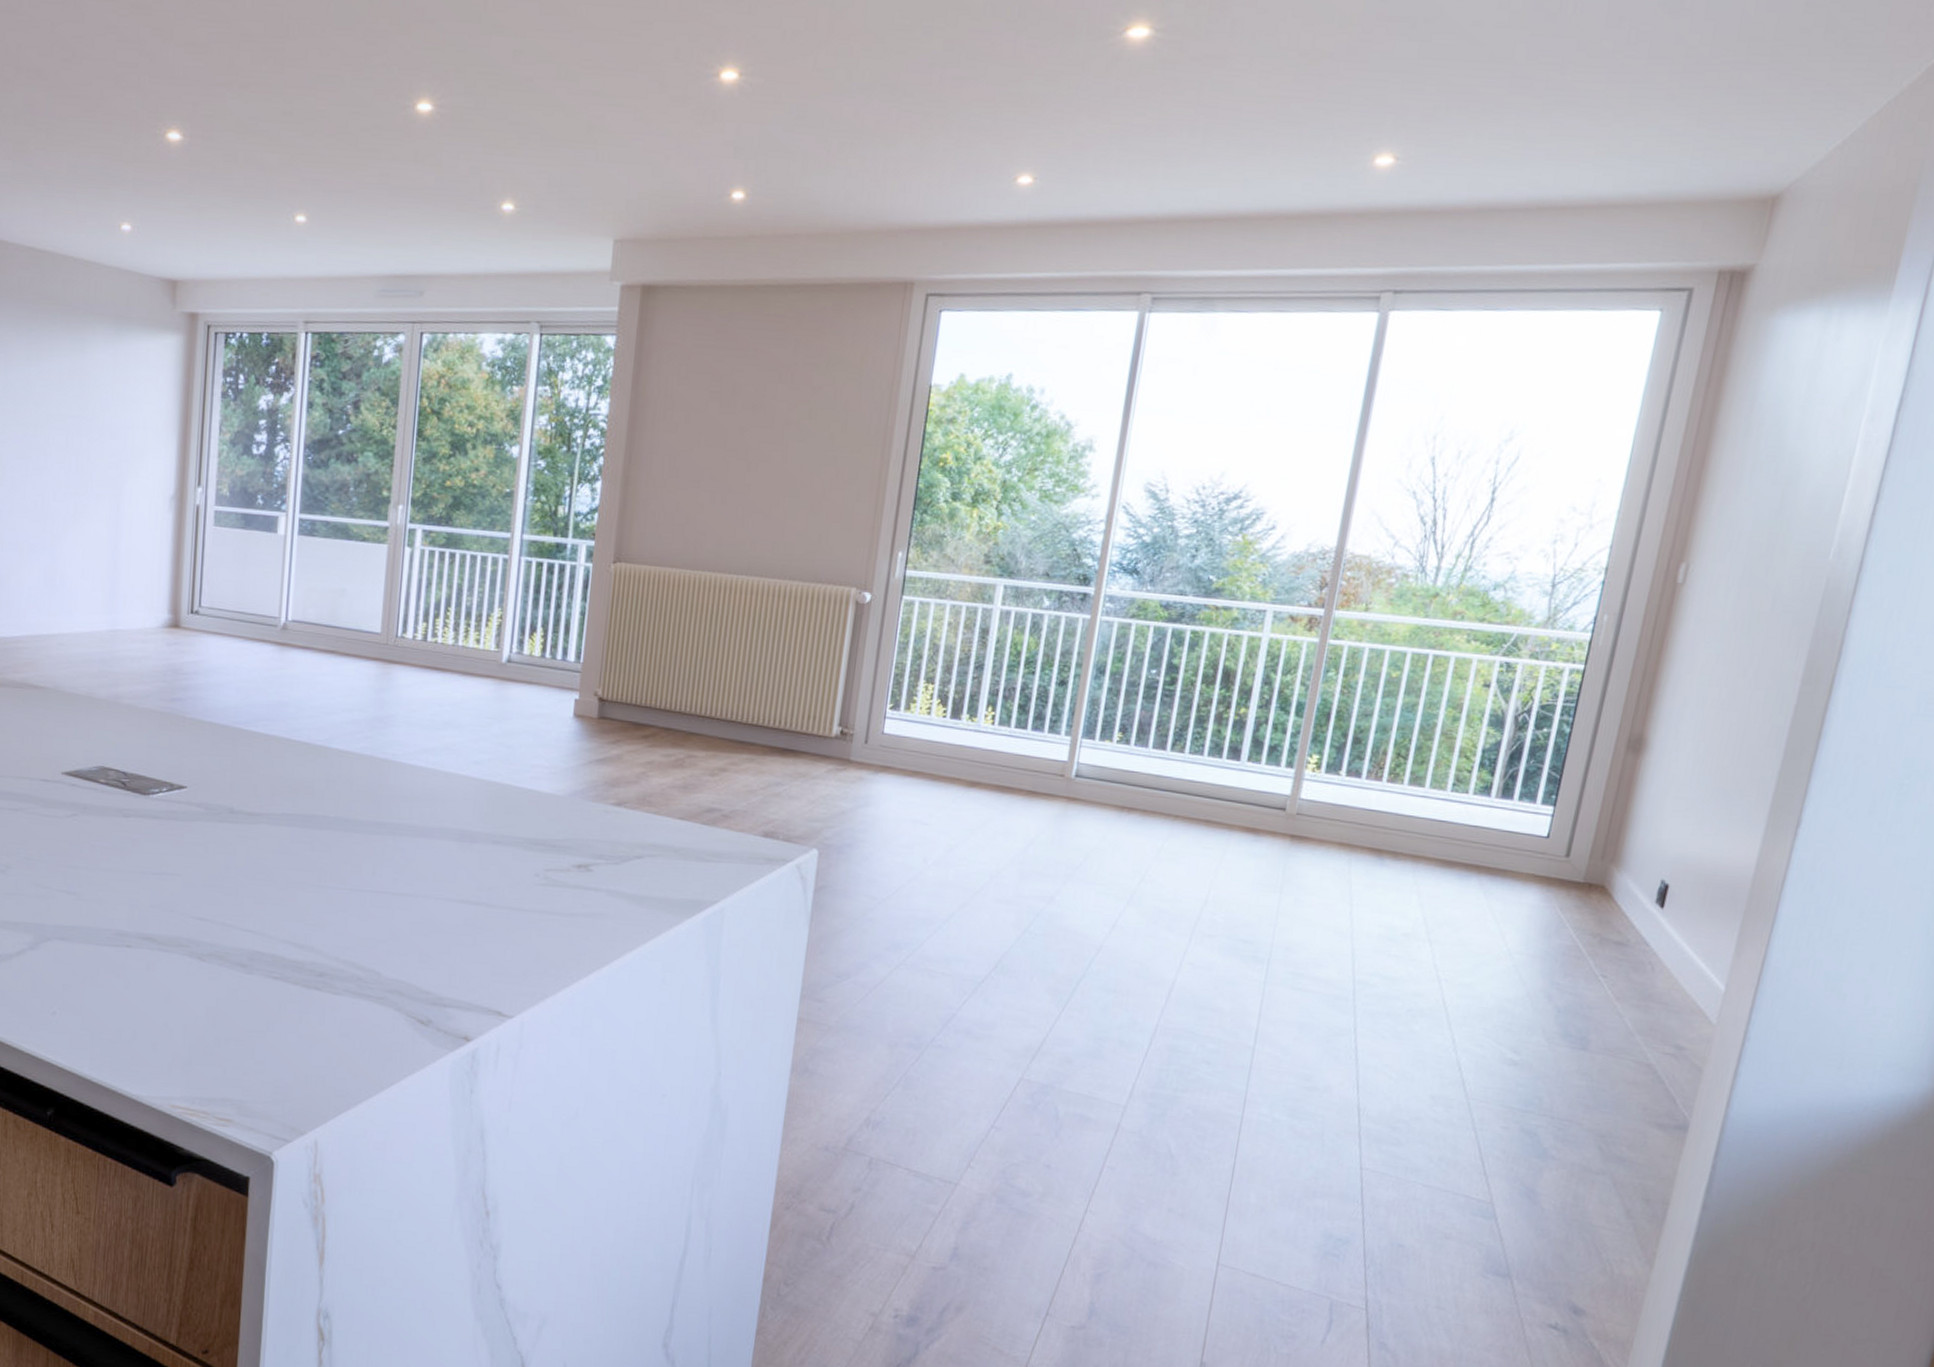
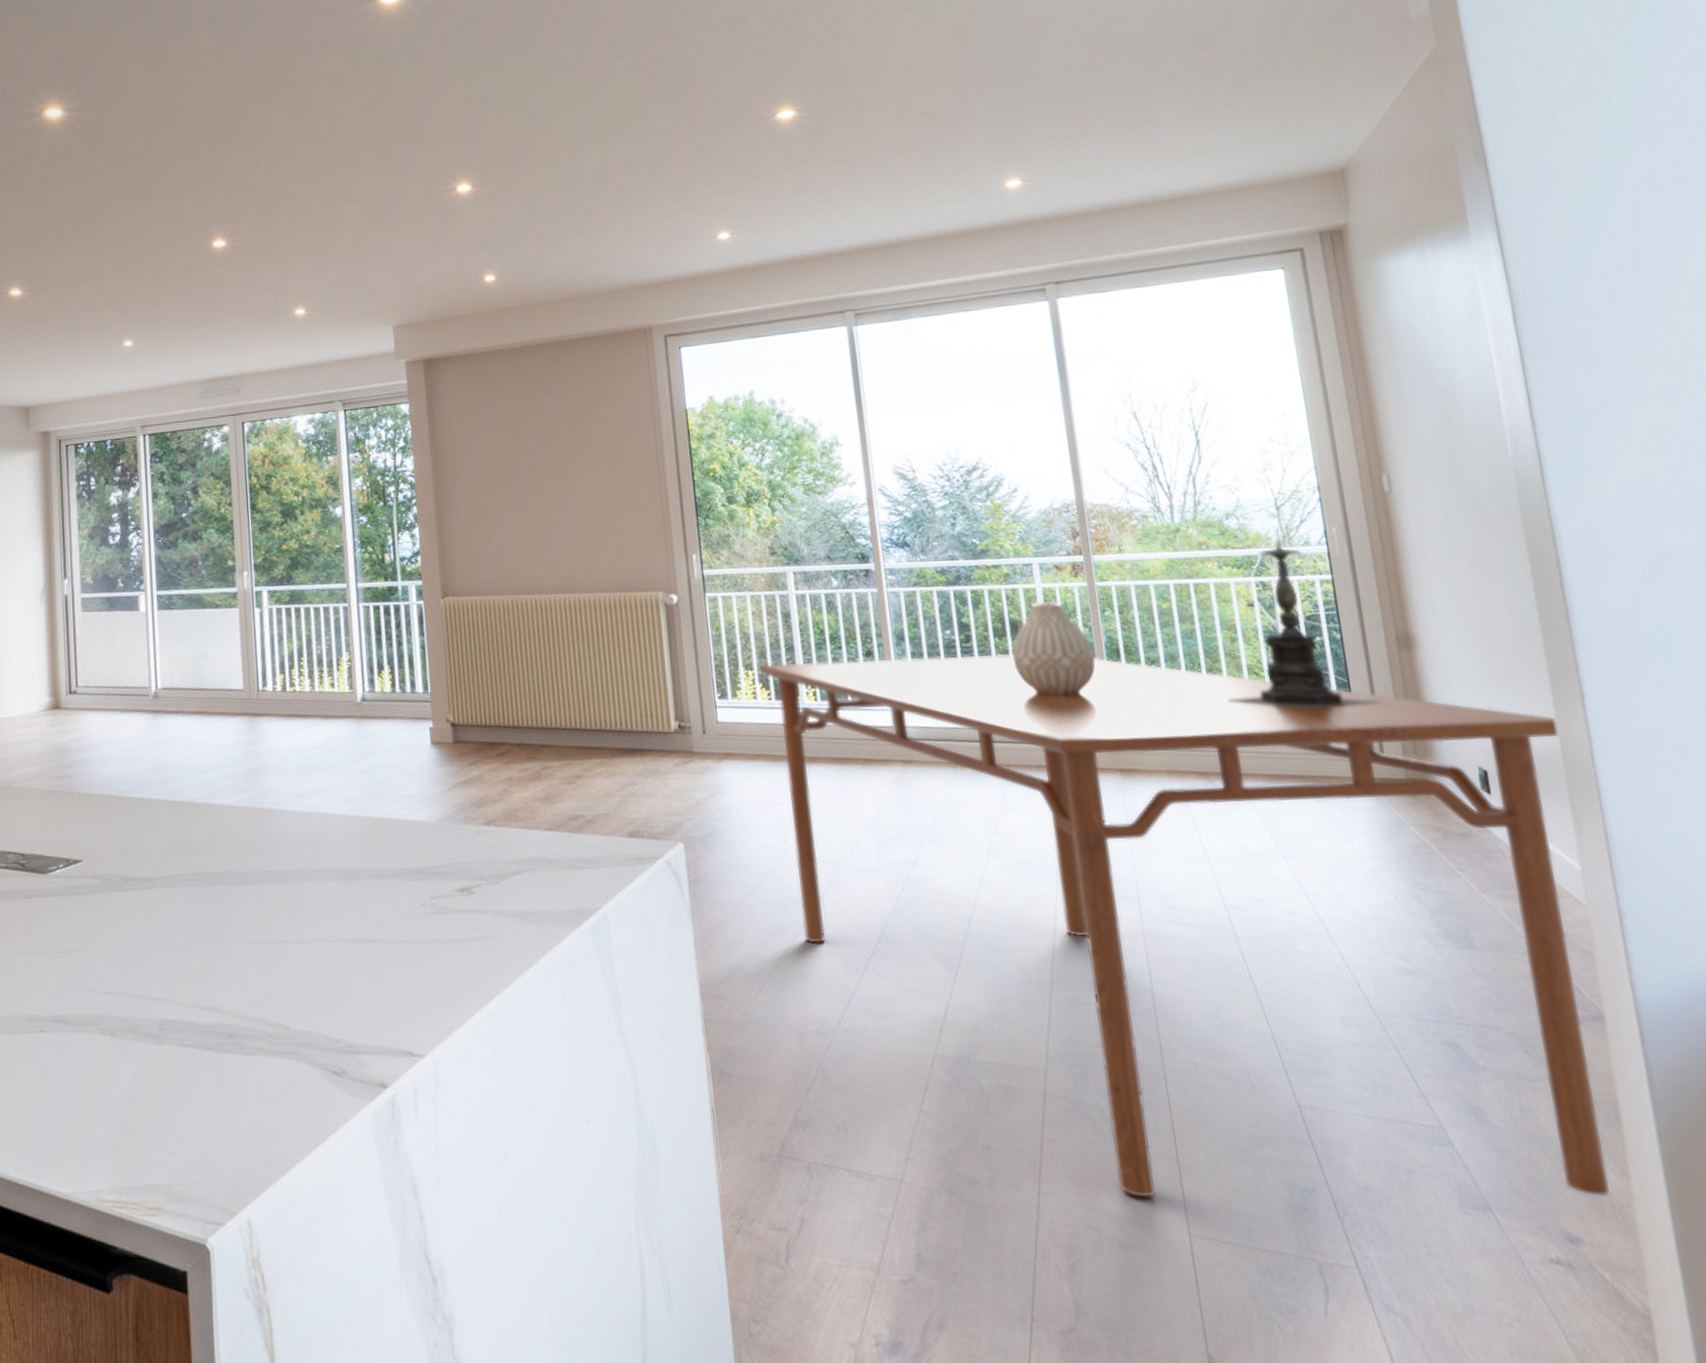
dining table: none [920,680,1763,1280] -> present [760,654,1610,1198]
vase: none [1211,651,1306,755] -> present [1009,601,1098,696]
candle holder: none [1423,604,1588,804] -> present [1224,526,1382,710]

